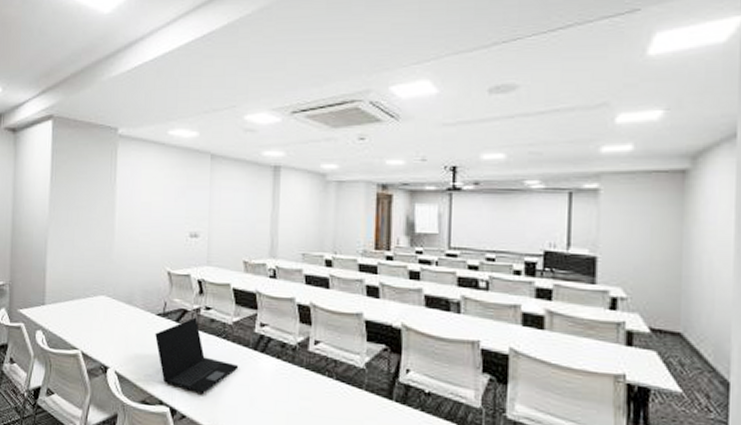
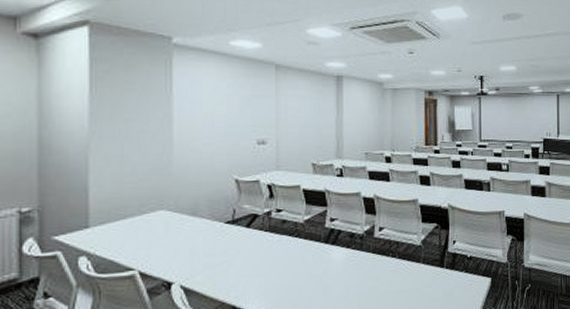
laptop: present [155,317,239,395] -> none [225,220,312,293]

